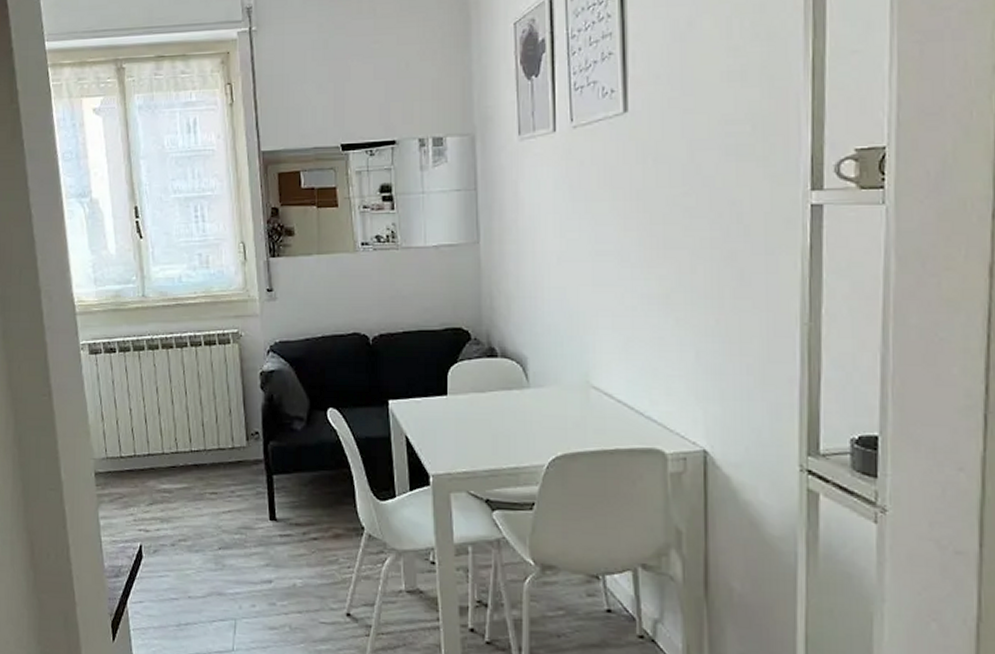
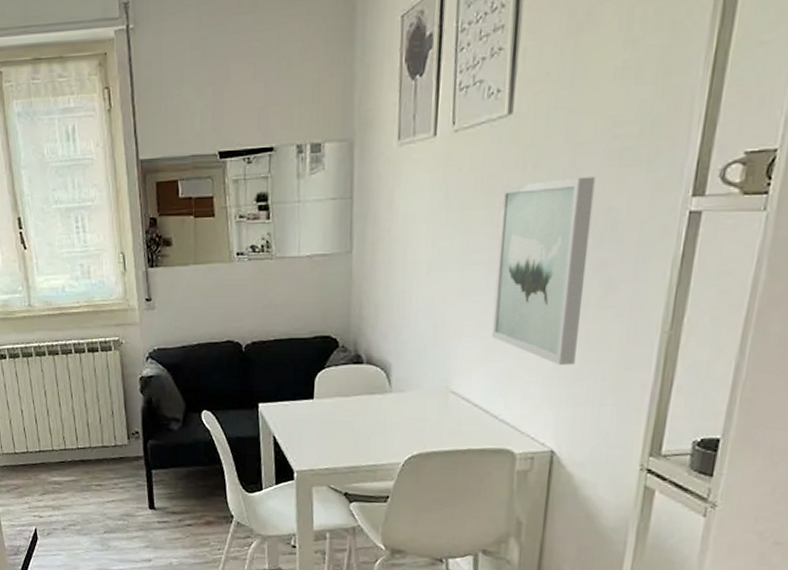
wall art: none [625,171,718,358] -> present [491,176,596,365]

